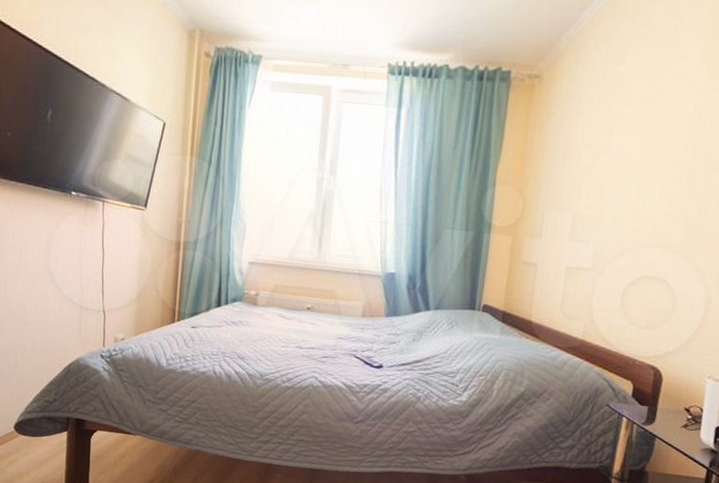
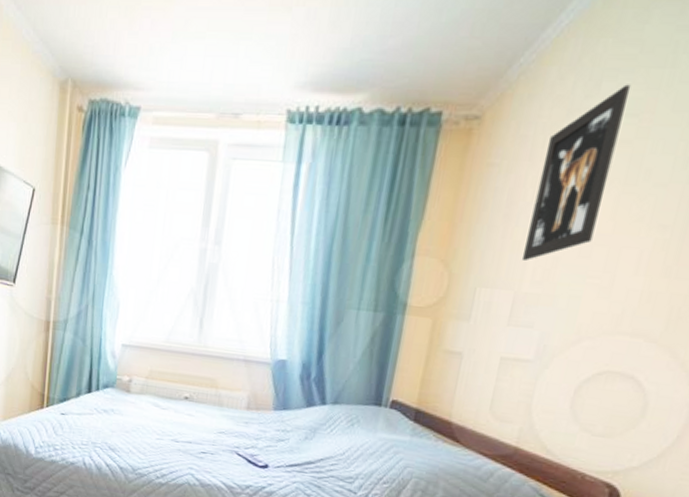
wall art: none [577,56,647,189] -> present [521,84,631,260]

